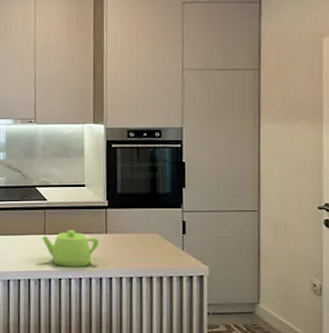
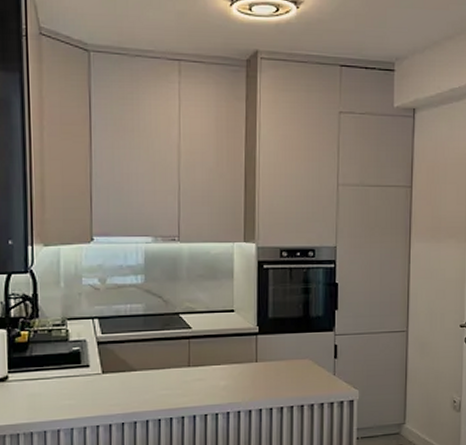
teapot: present [42,230,100,268] -> none [186,360,249,402]

